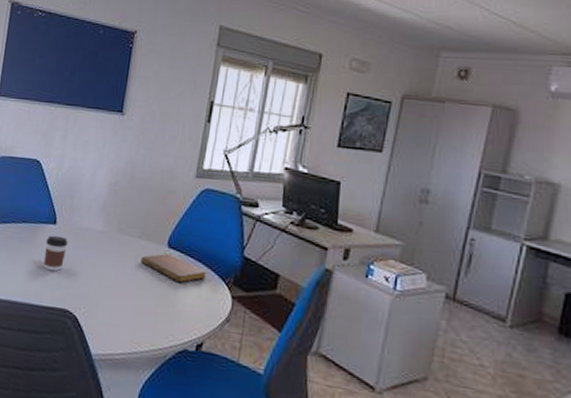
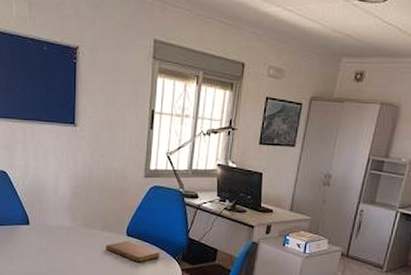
coffee cup: present [43,235,68,271] -> none [23,234,42,263]

